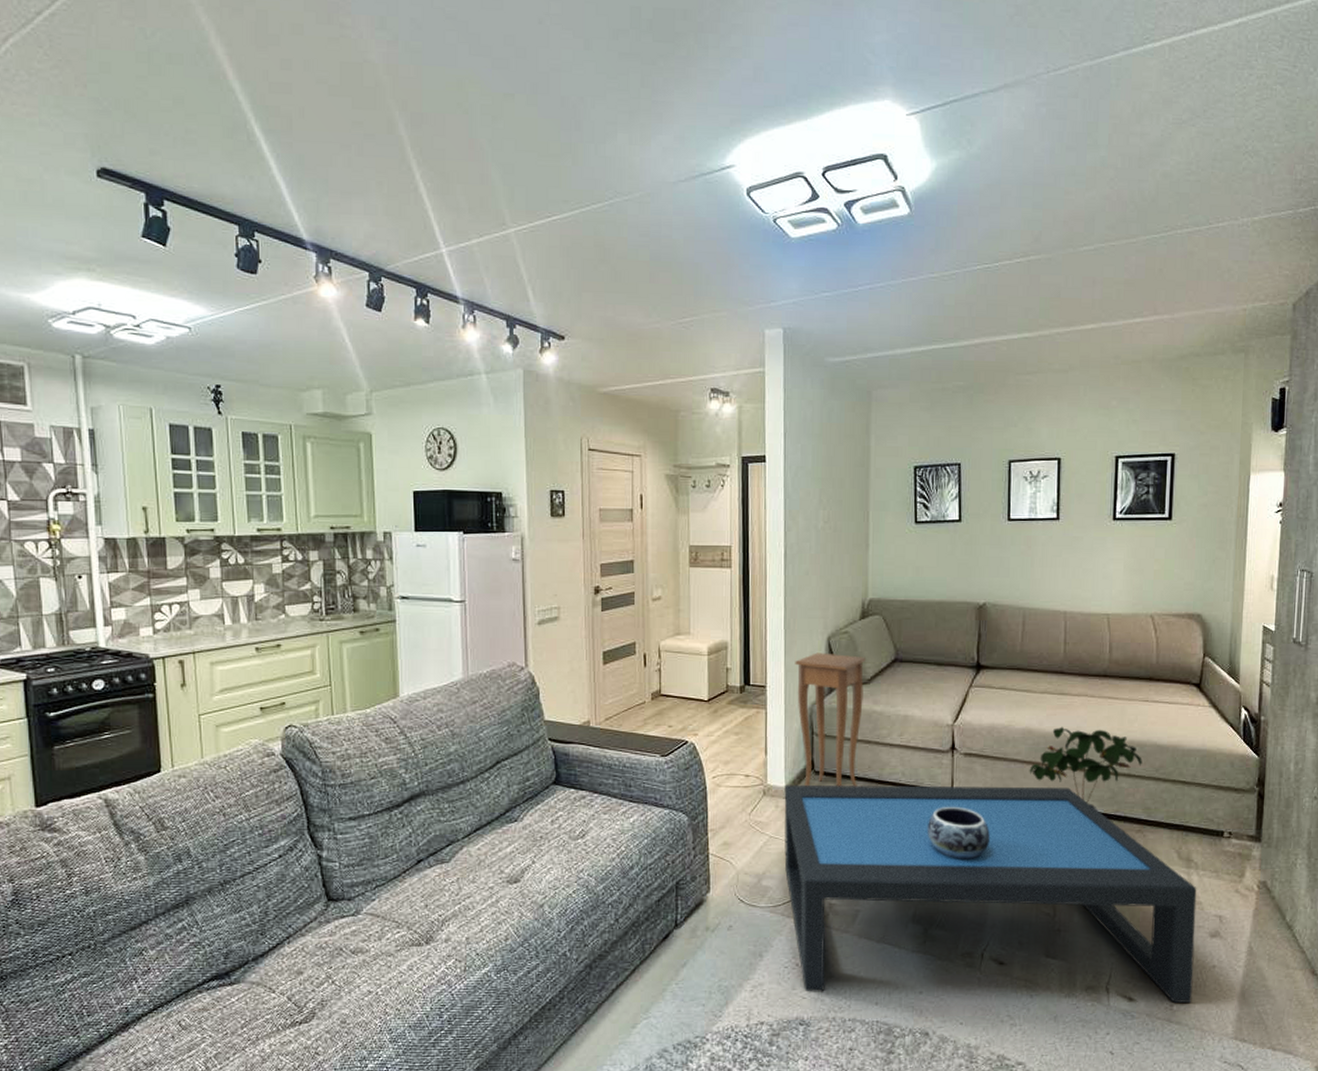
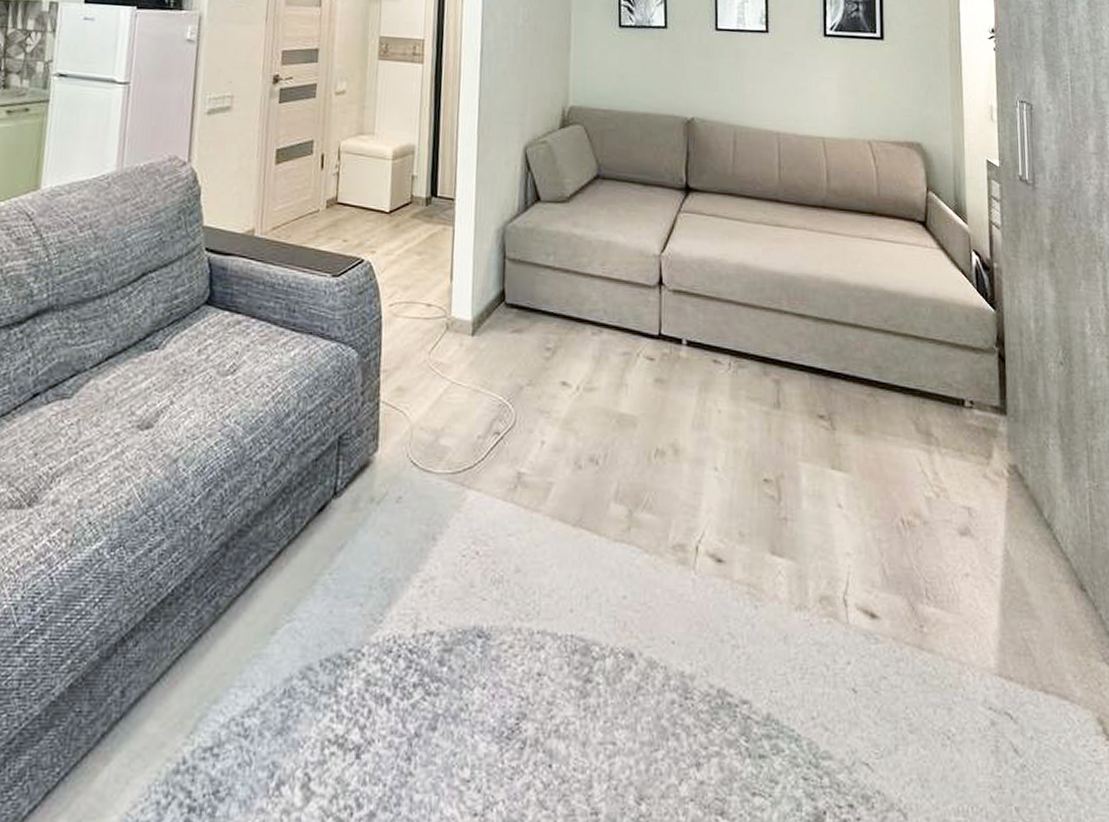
coffee table: present [784,784,1197,1004] -> none [467,318,945,625]
side table: present [795,652,866,787] -> none [488,163,565,325]
decorative bowl: present [928,806,990,859] -> none [633,354,703,422]
potted plant: present [1029,726,1142,811] -> none [745,263,869,367]

